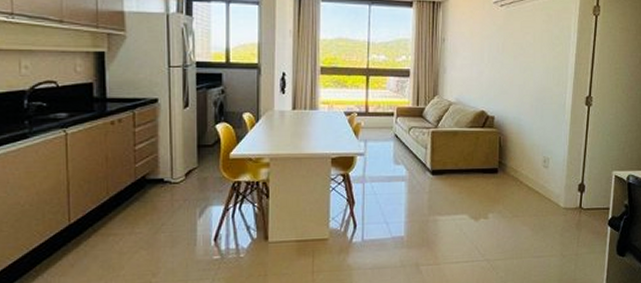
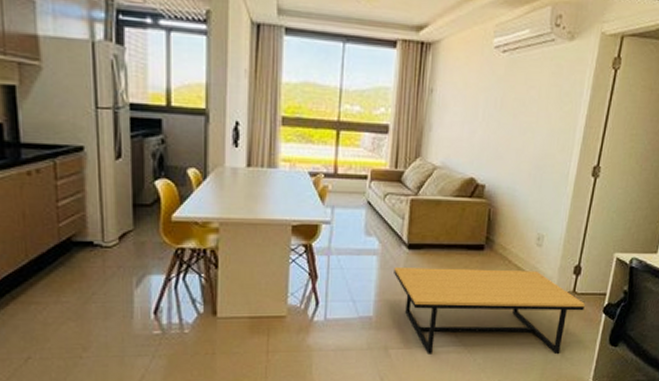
coffee table: none [421,189,591,270] -> present [394,266,585,354]

